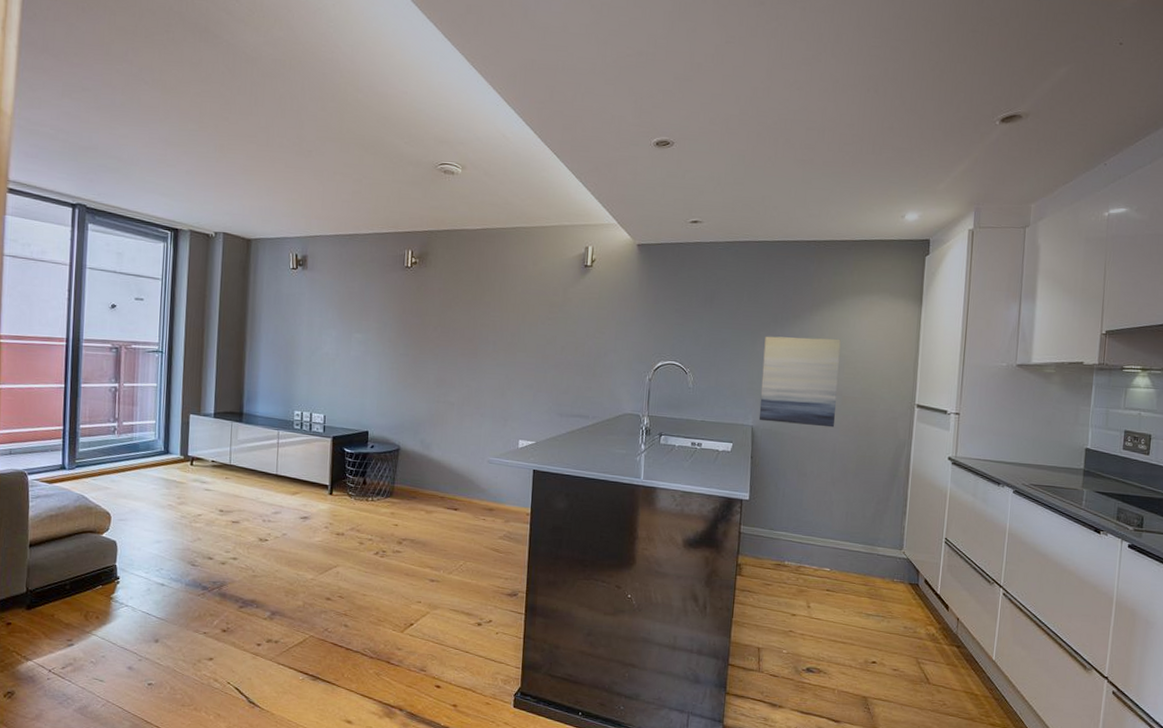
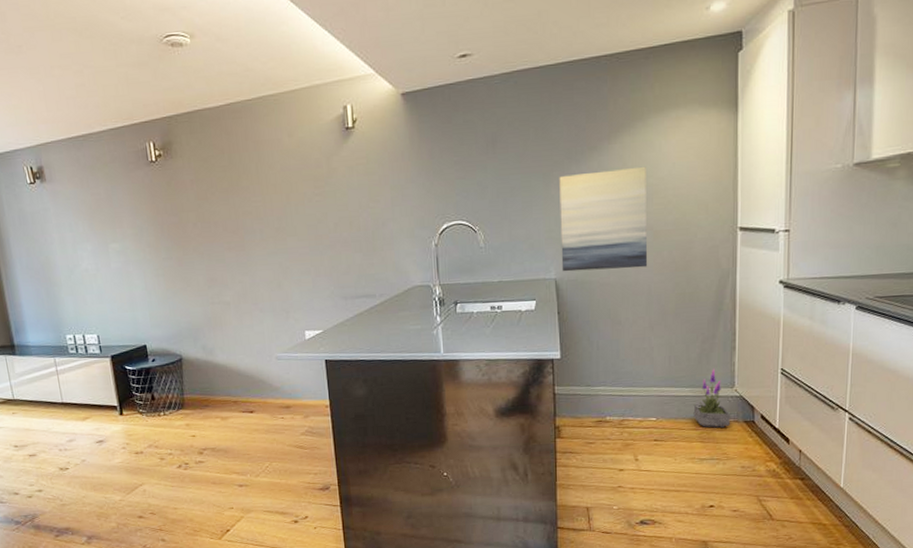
potted plant: none [864,529,897,587] -> present [693,368,730,428]

